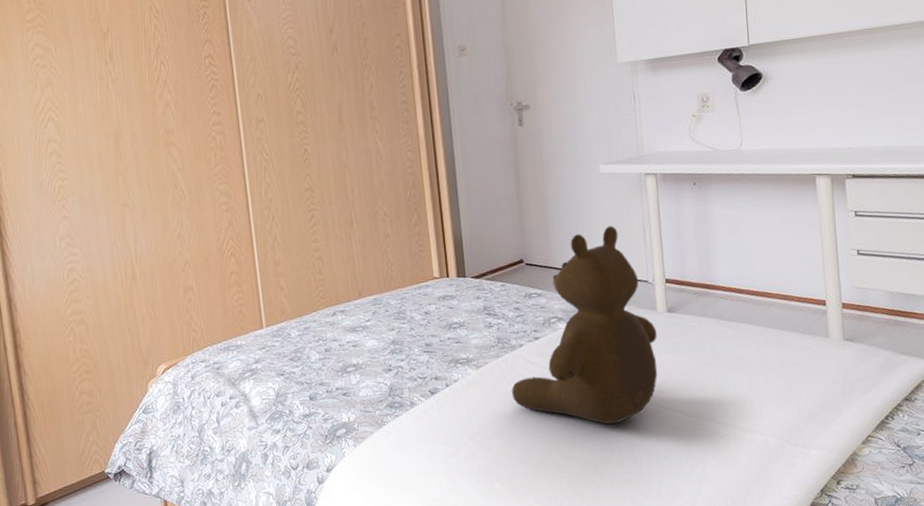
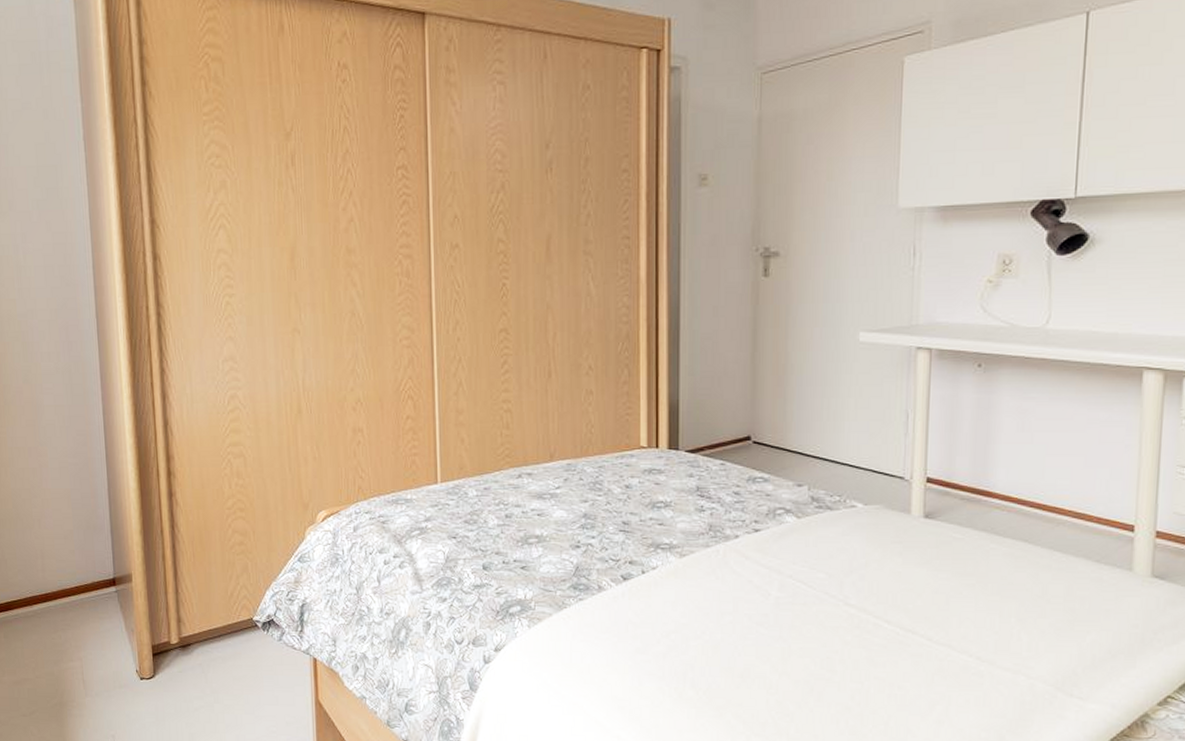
teddy bear: present [511,226,658,425] -> none [720,407,908,641]

